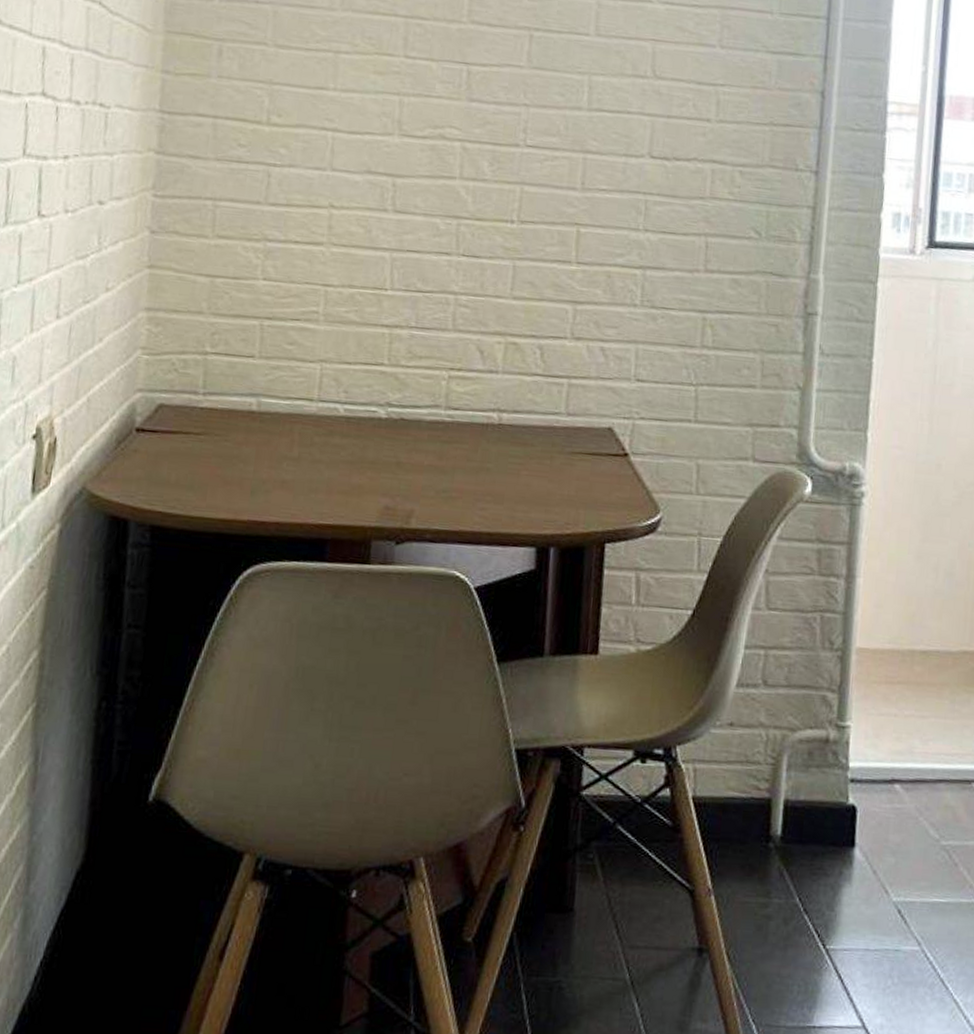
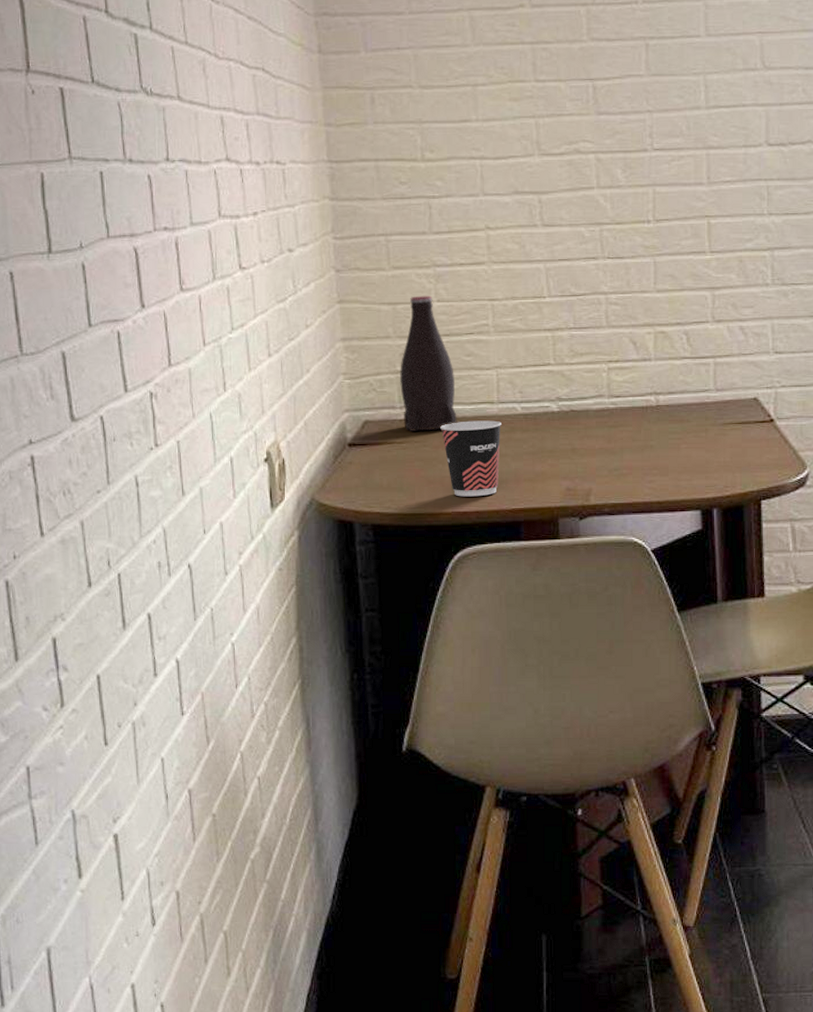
bottle: none [205,270,272,425] -> present [400,295,457,431]
cup: none [247,417,319,506] -> present [440,420,501,497]

